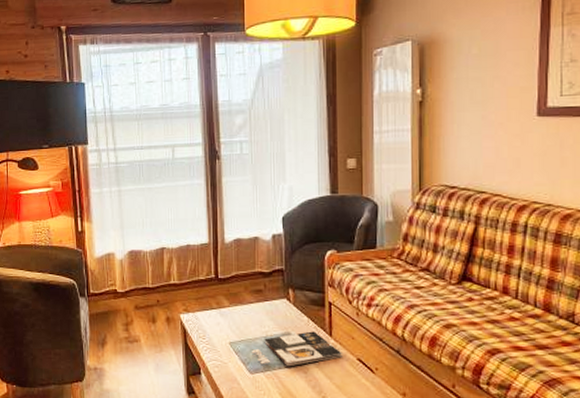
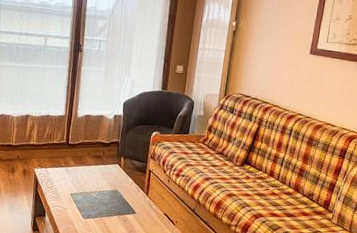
magazine: present [251,331,342,367] -> none [86,190,154,216]

